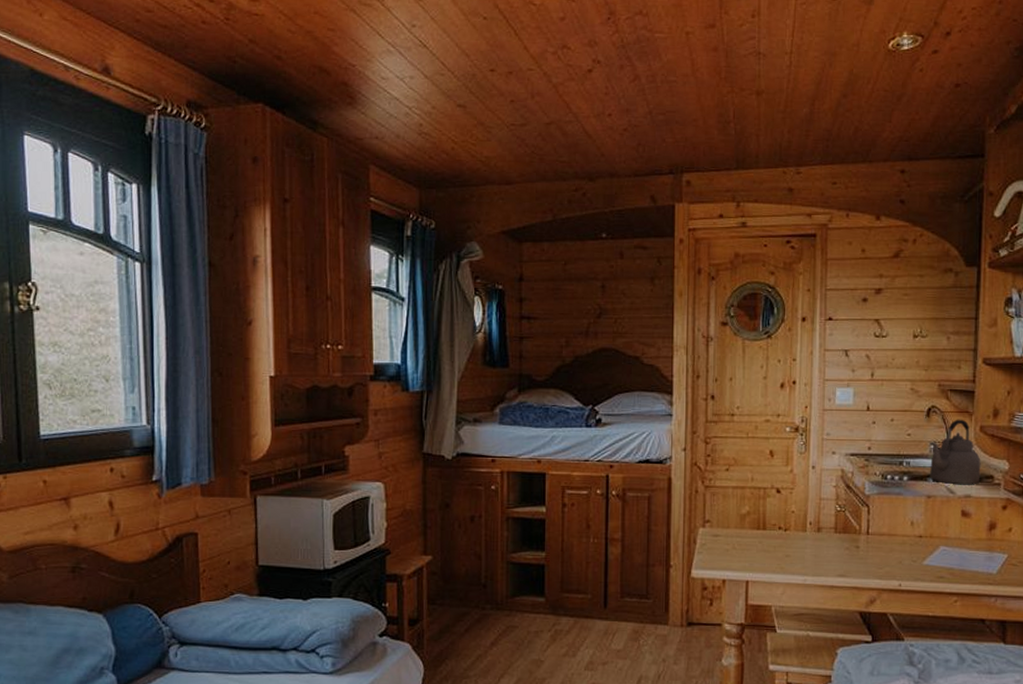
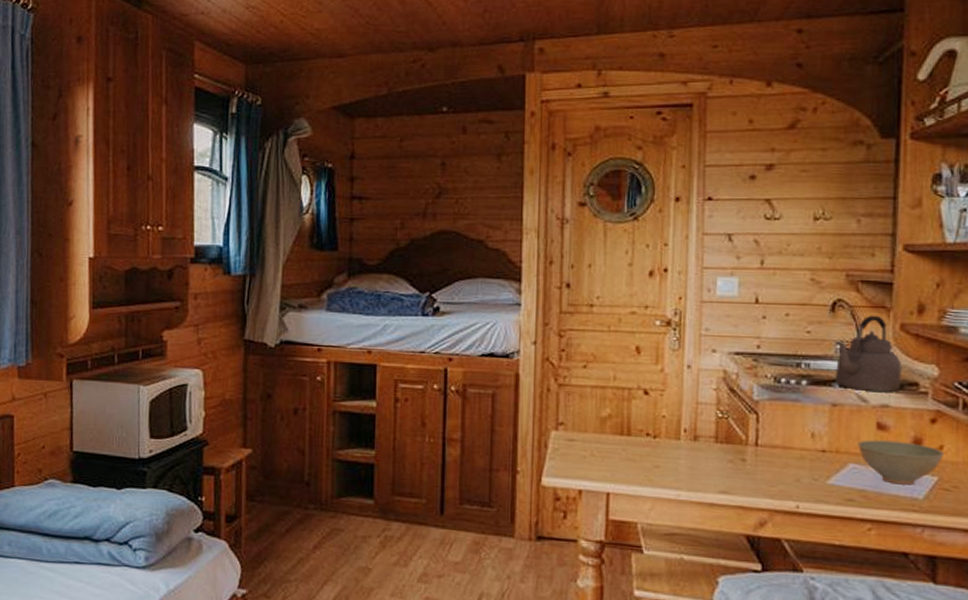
bowl: none [947,525,1013,562] -> present [858,440,945,485]

